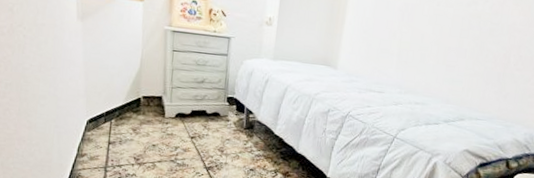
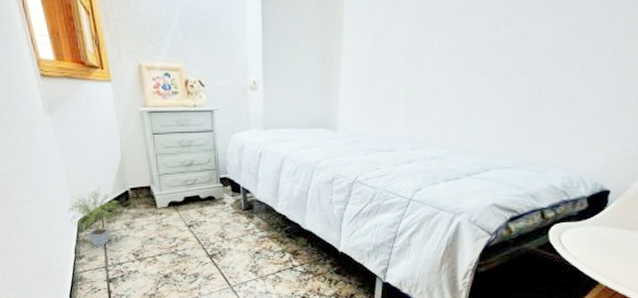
potted plant: none [79,91,131,146] -> present [68,187,121,245]

